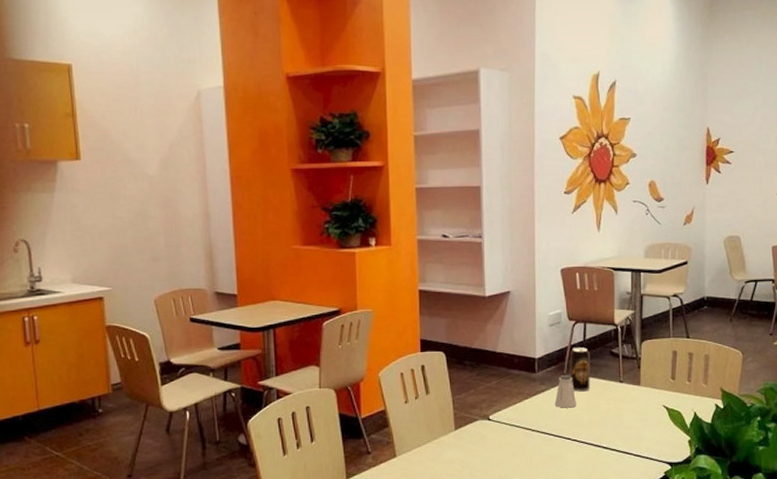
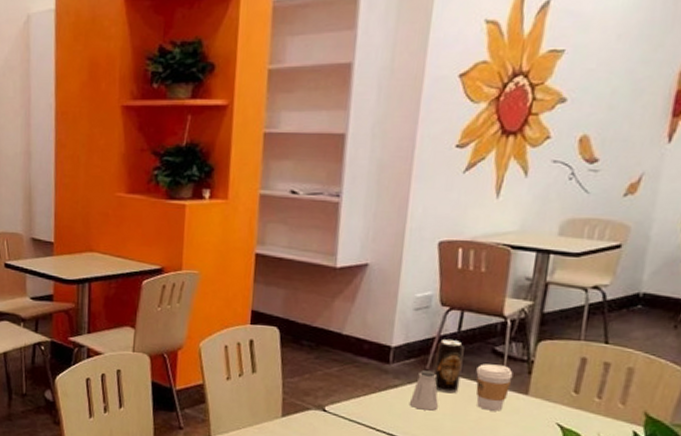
coffee cup: none [601,364,628,402] -> present [475,364,513,411]

